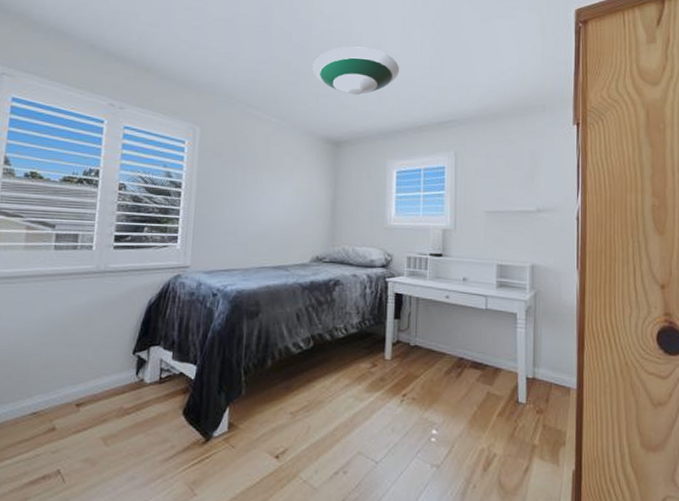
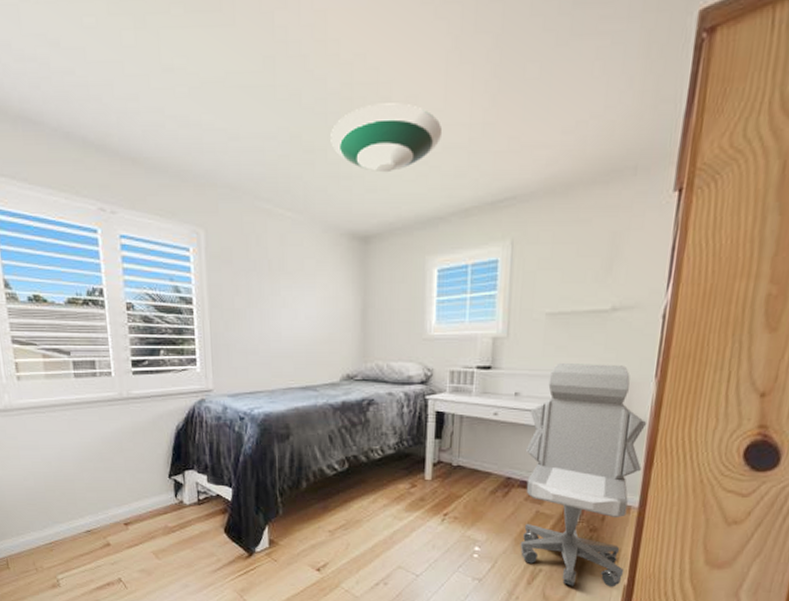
office chair: none [474,254,575,473] -> present [520,363,647,587]

